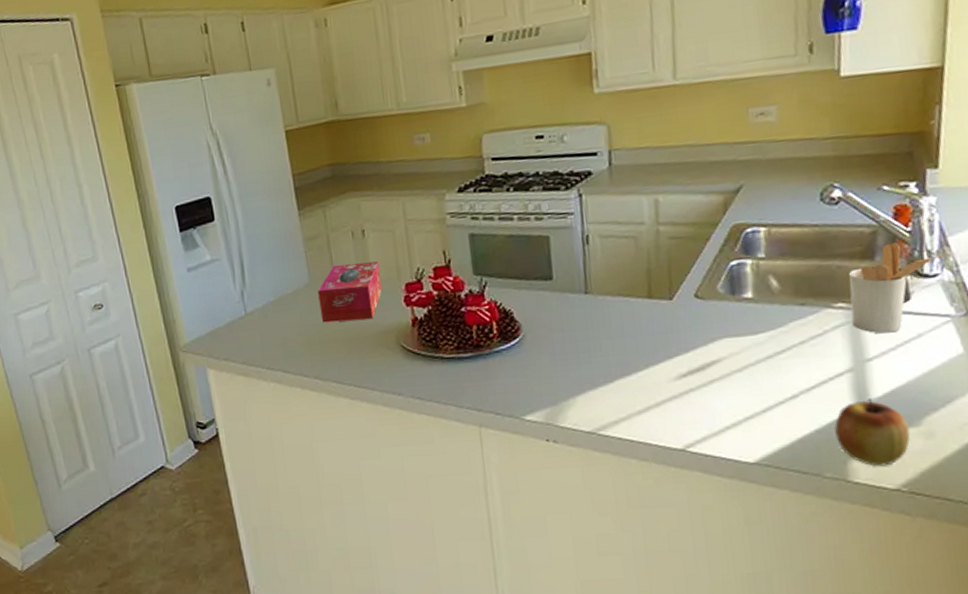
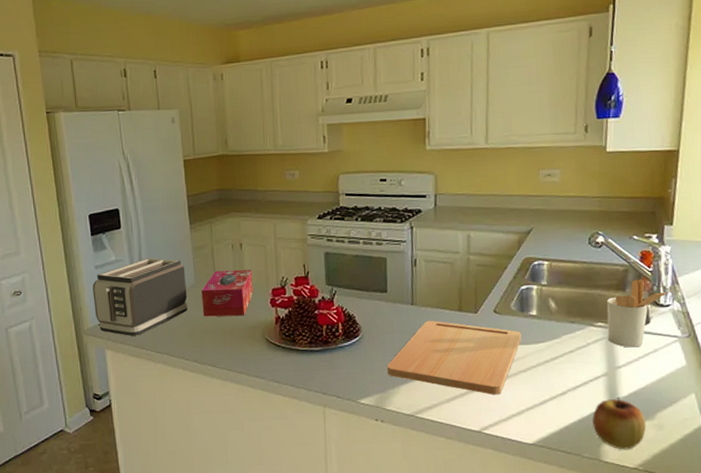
toaster: none [185,254,302,351] -> present [92,258,187,336]
cutting board: none [558,312,734,403] -> present [387,320,522,395]

